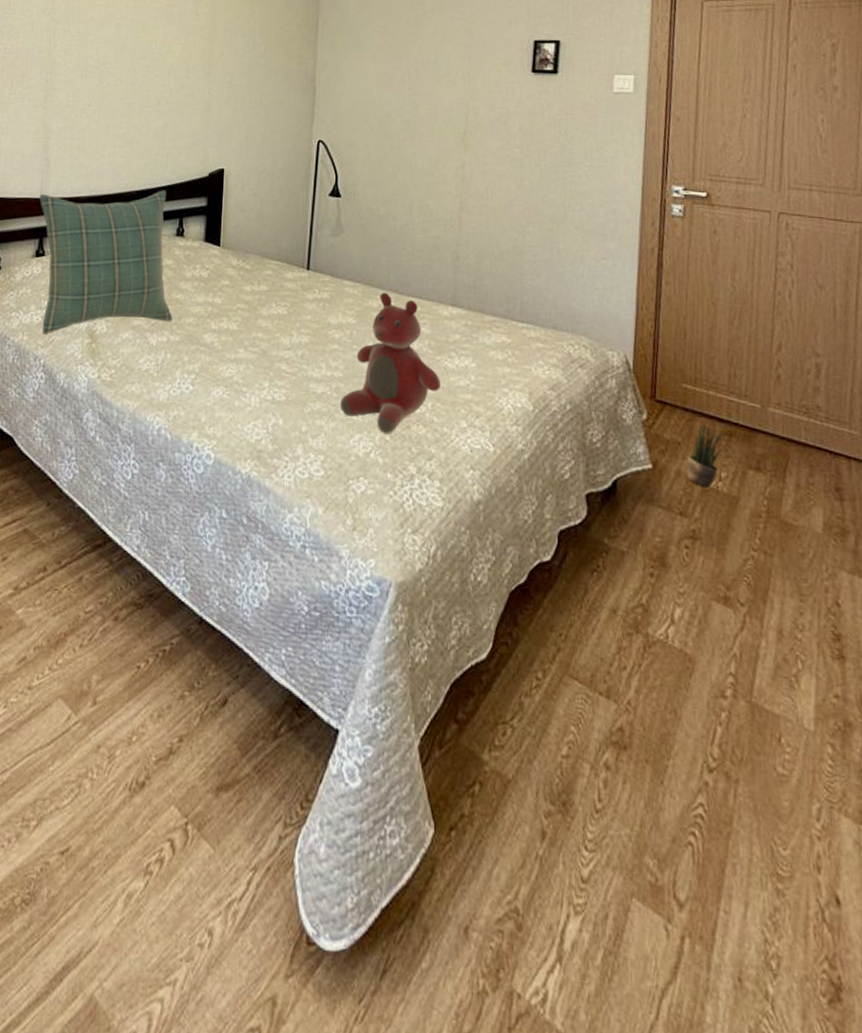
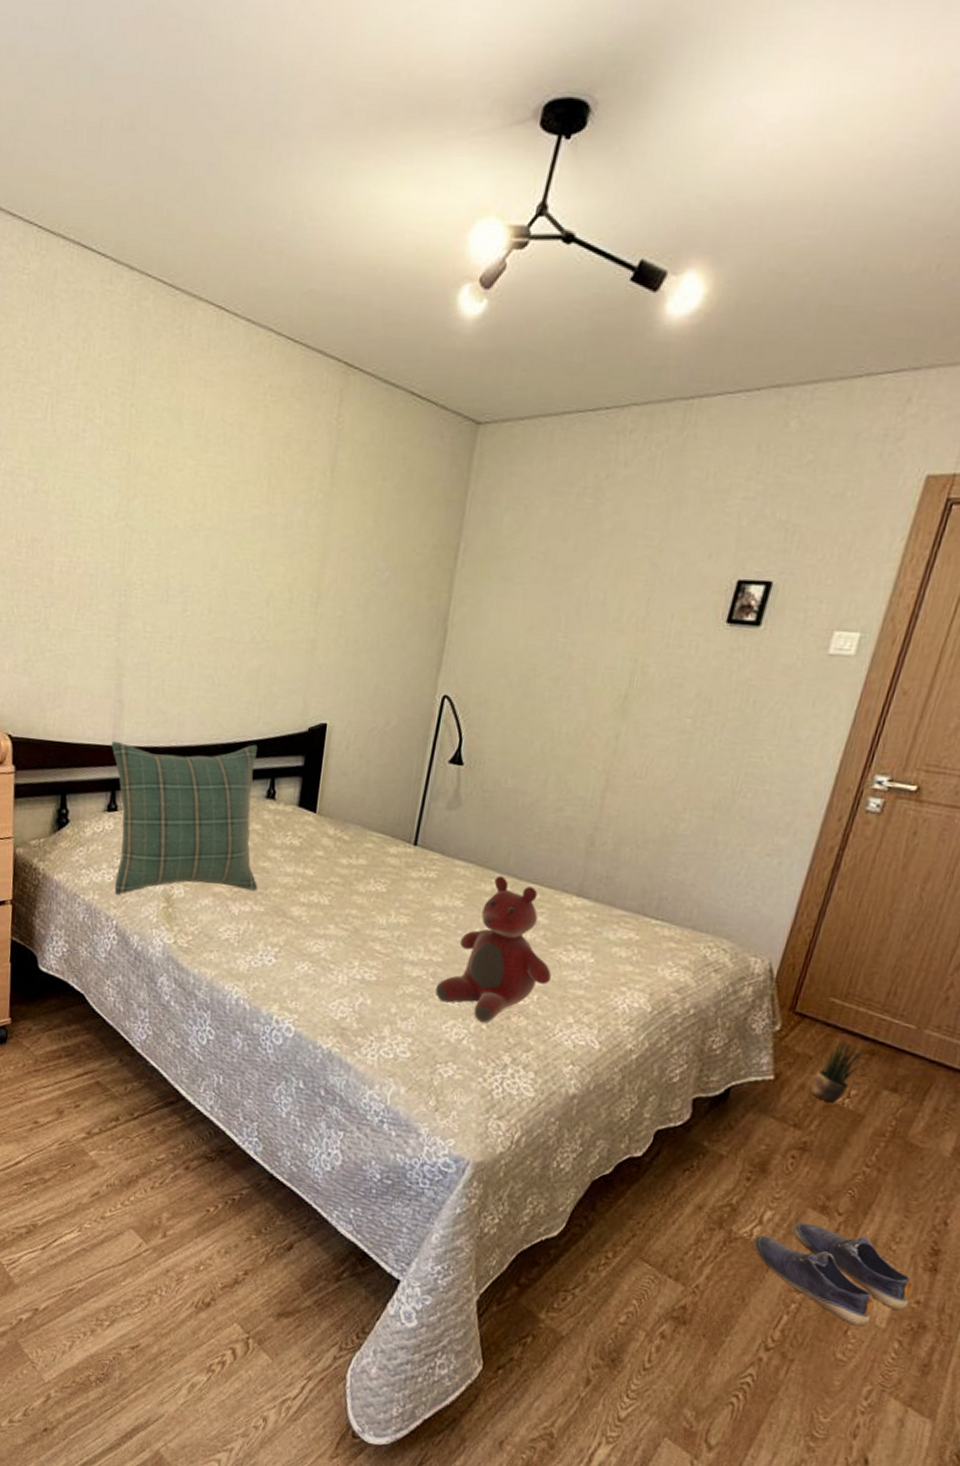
shoe: none [670,617,829,732] -> present [752,1222,914,1327]

